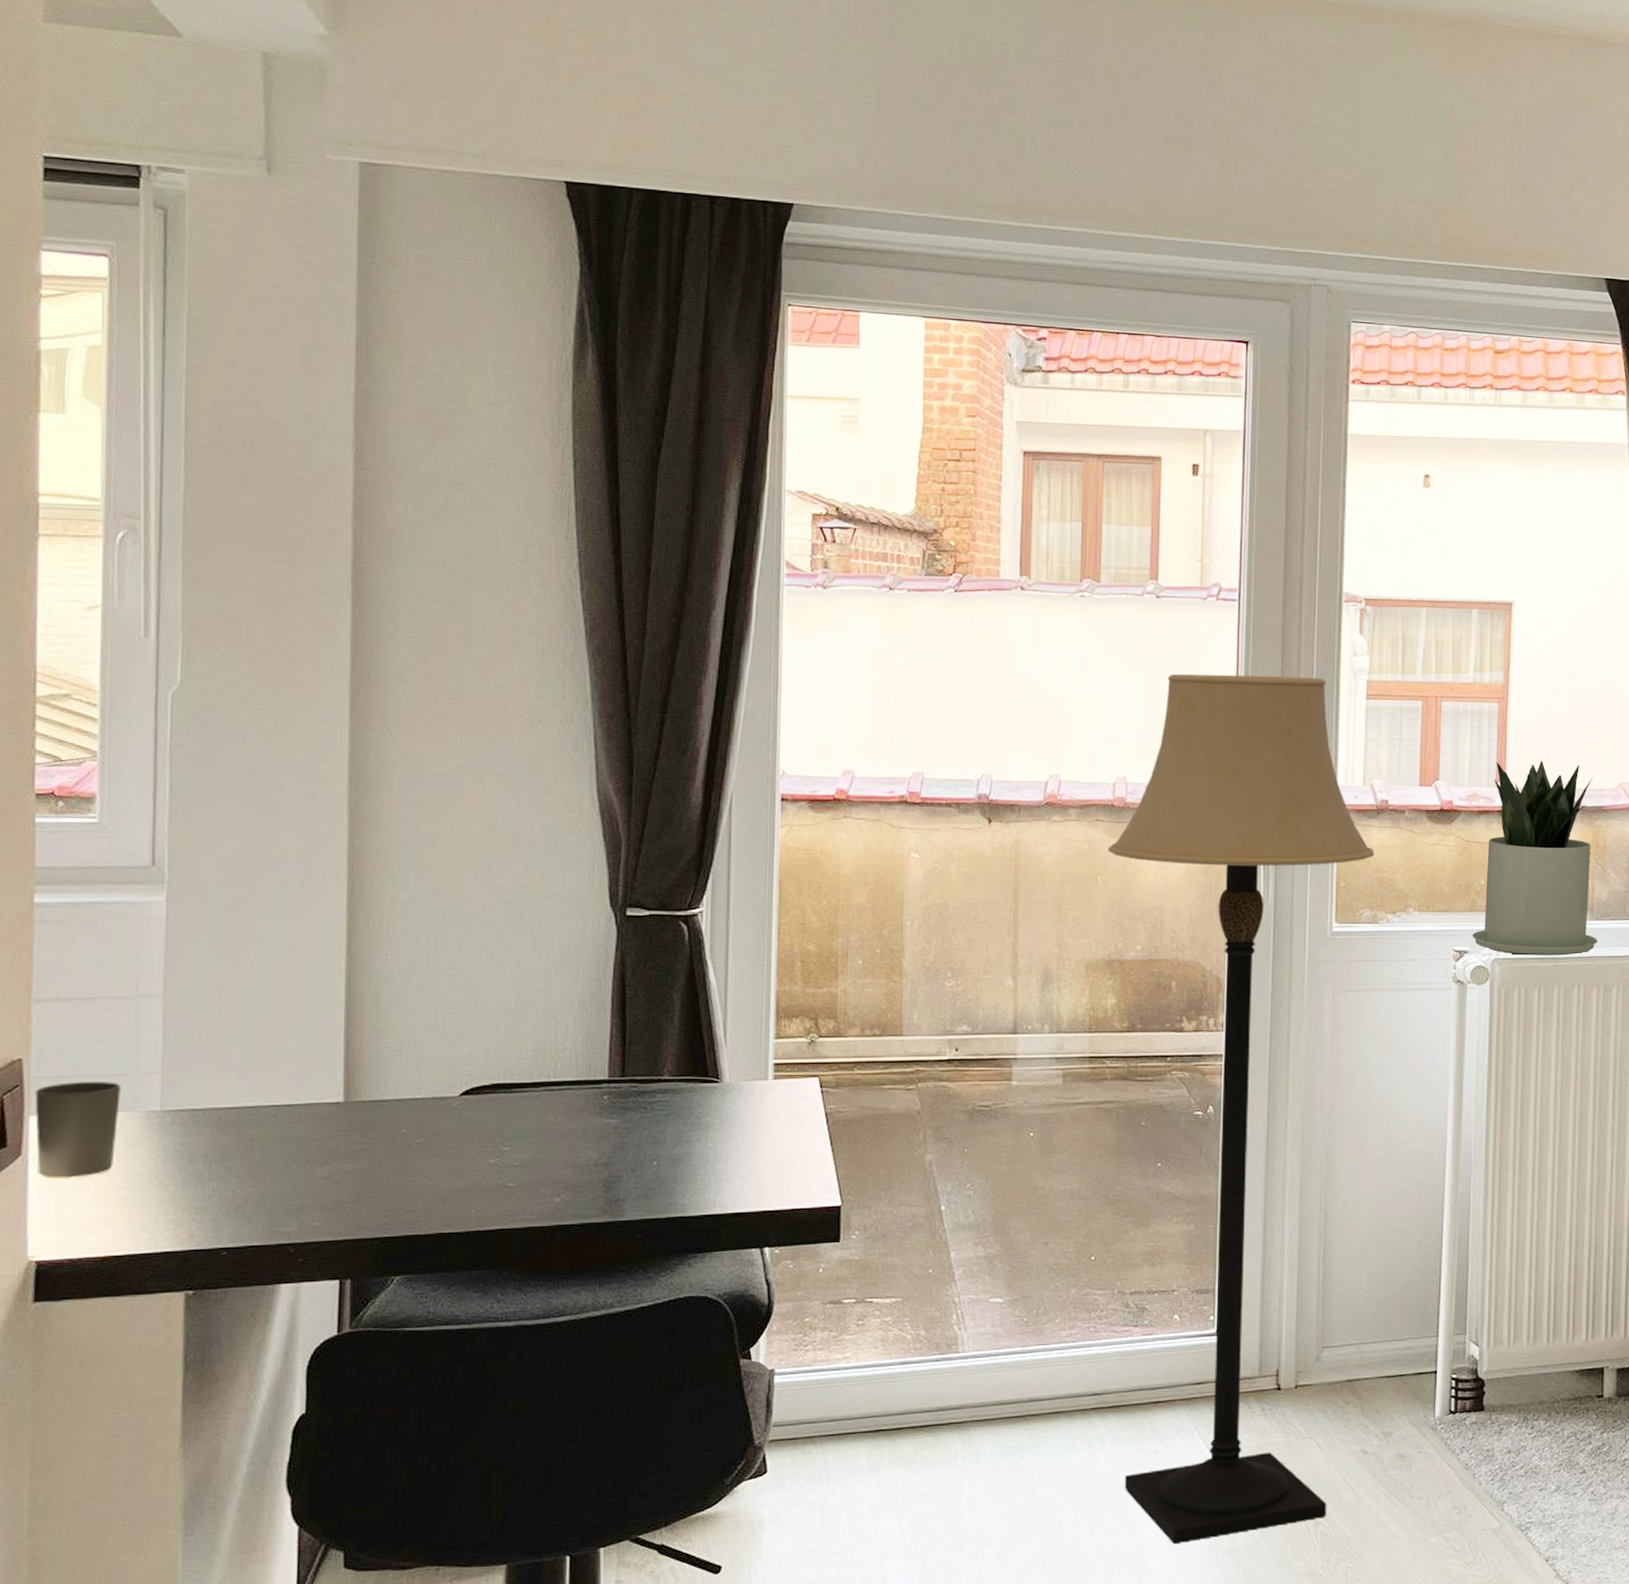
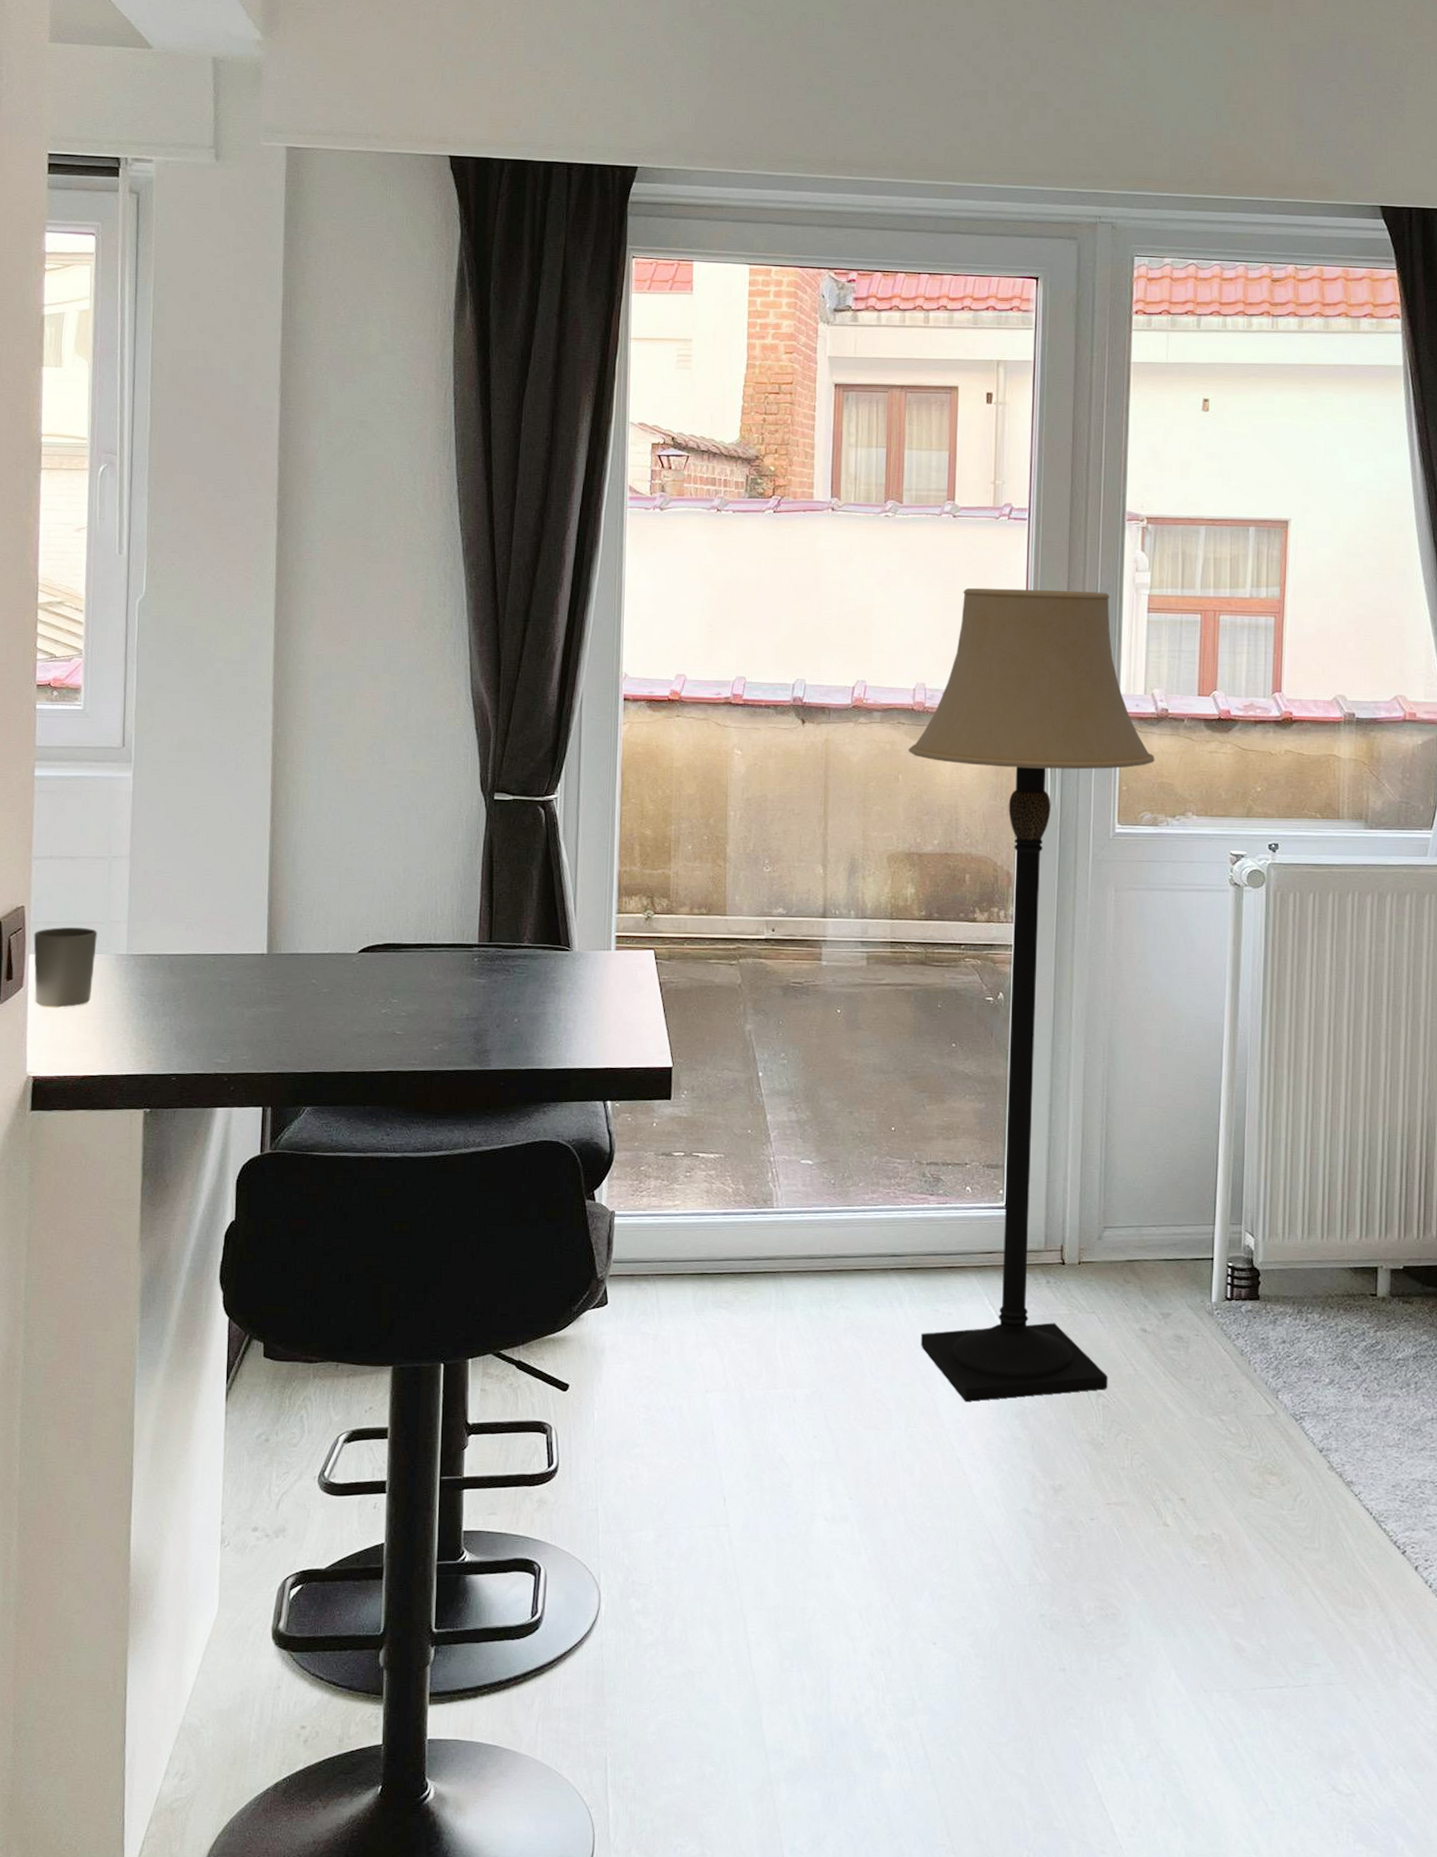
planter: present [1472,761,1598,956] -> none [1248,673,1373,863]

